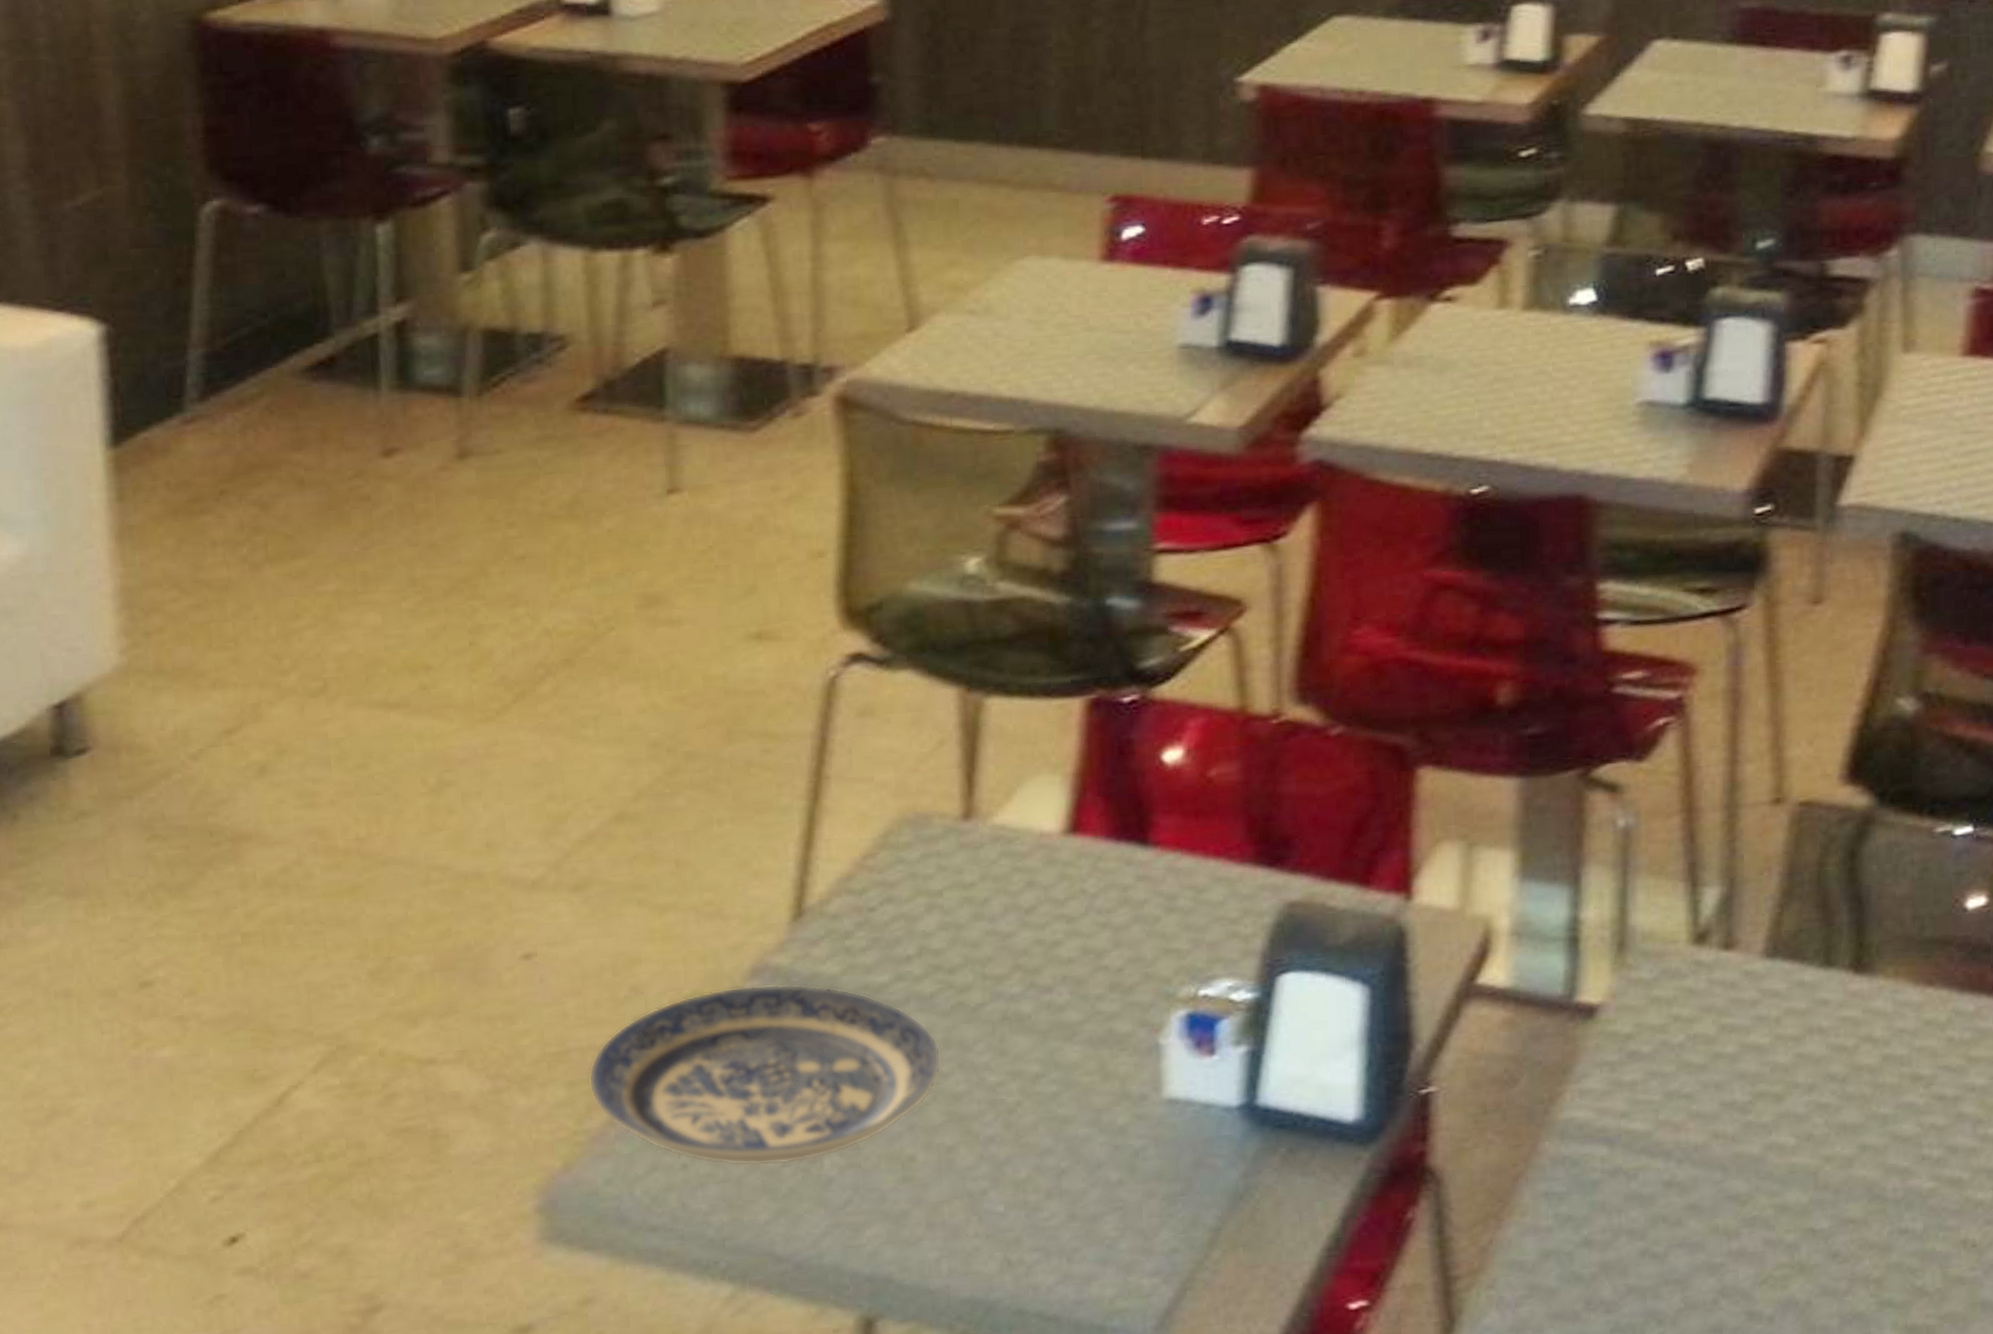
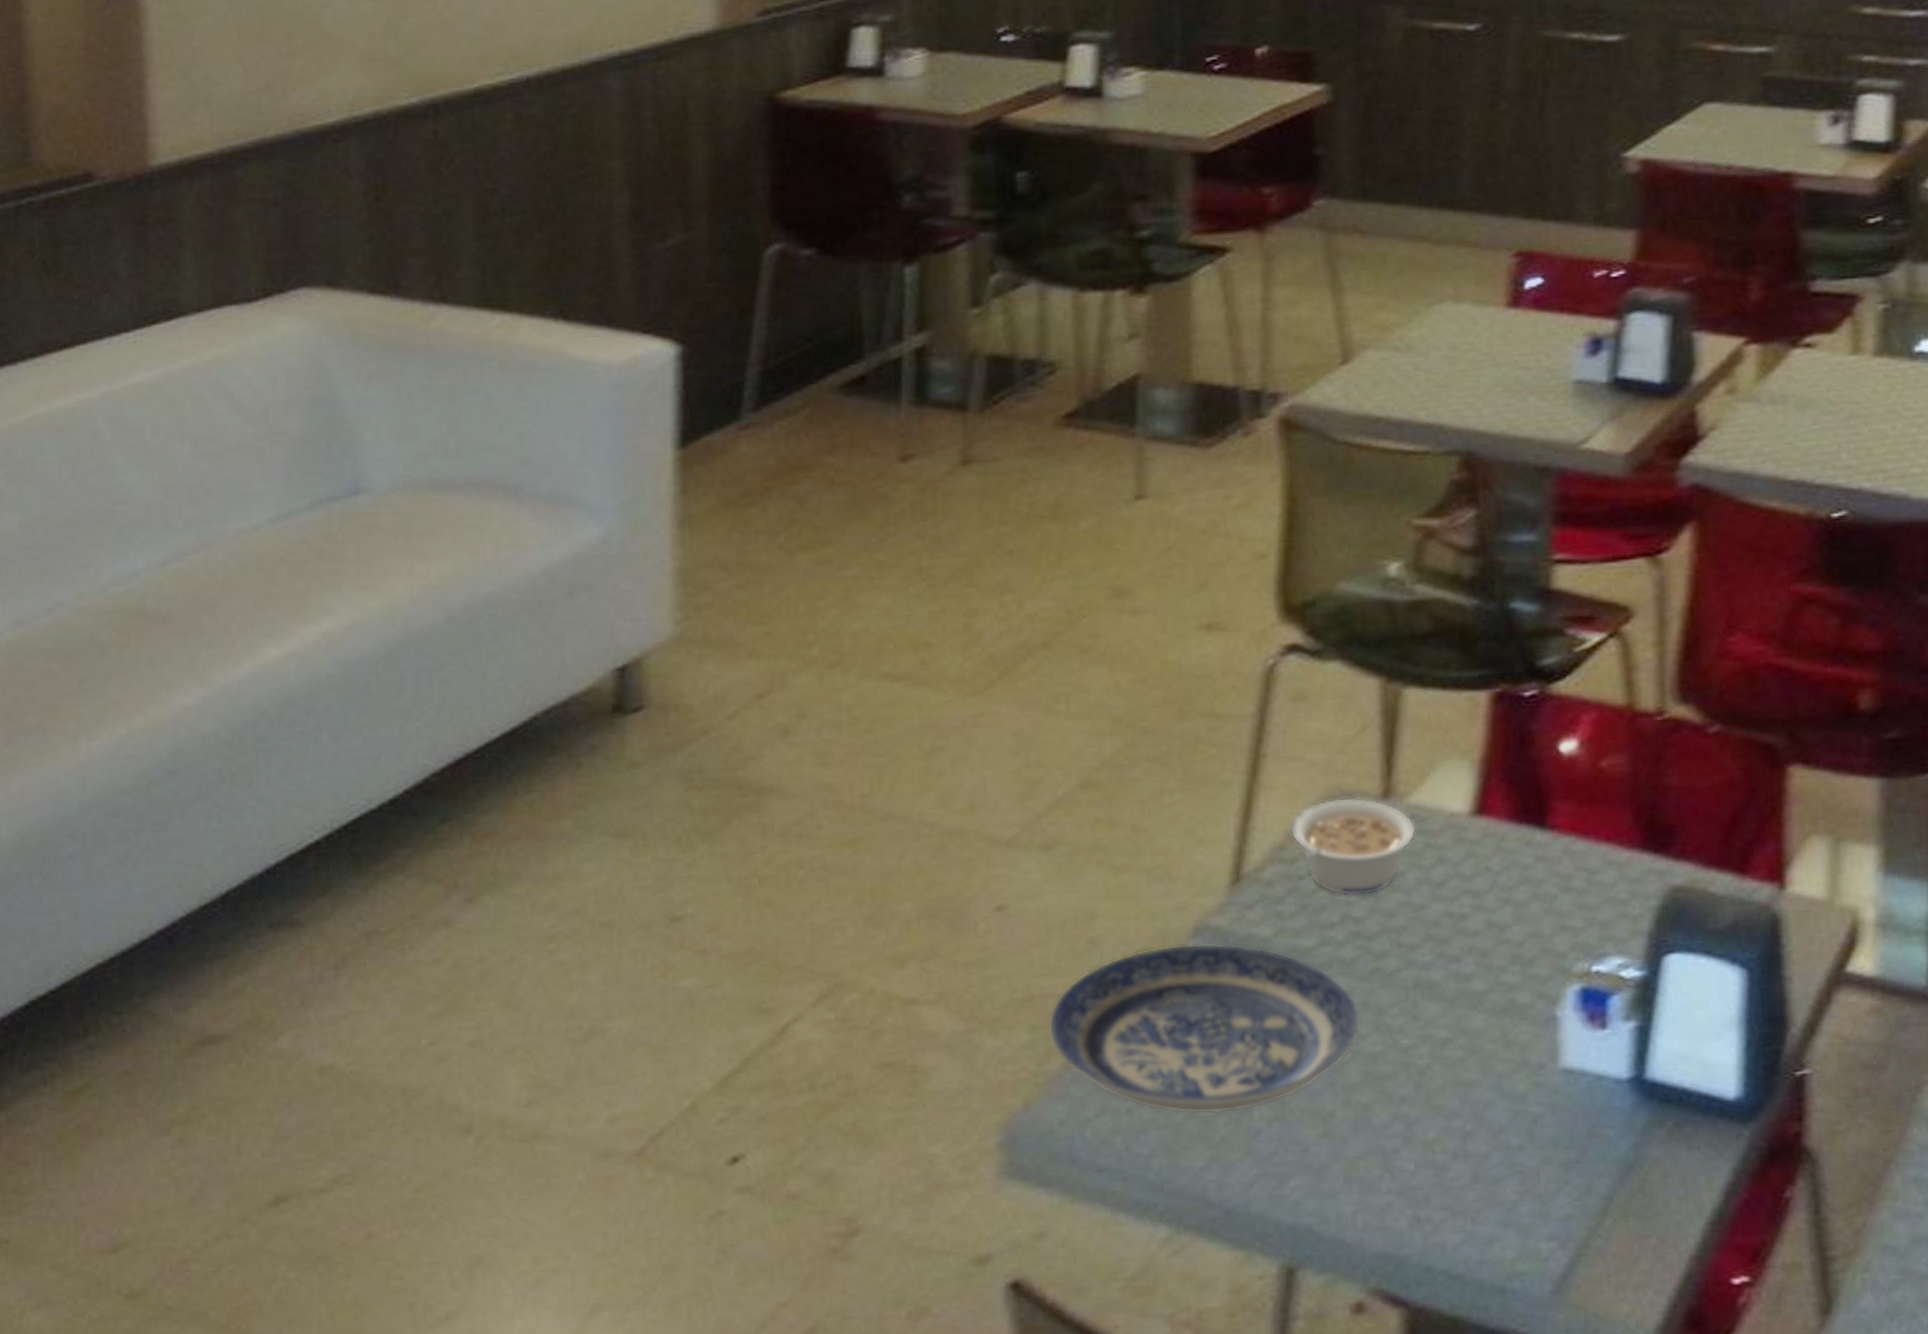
legume: none [858,820,1001,927] -> present [1290,798,1416,896]

